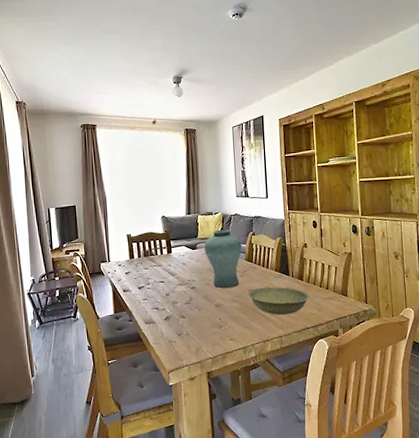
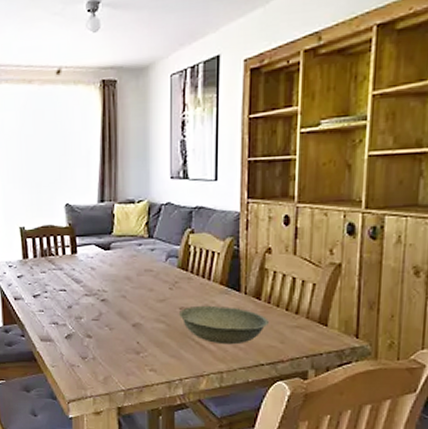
vase: present [204,229,242,289] -> none [121,224,173,304]

